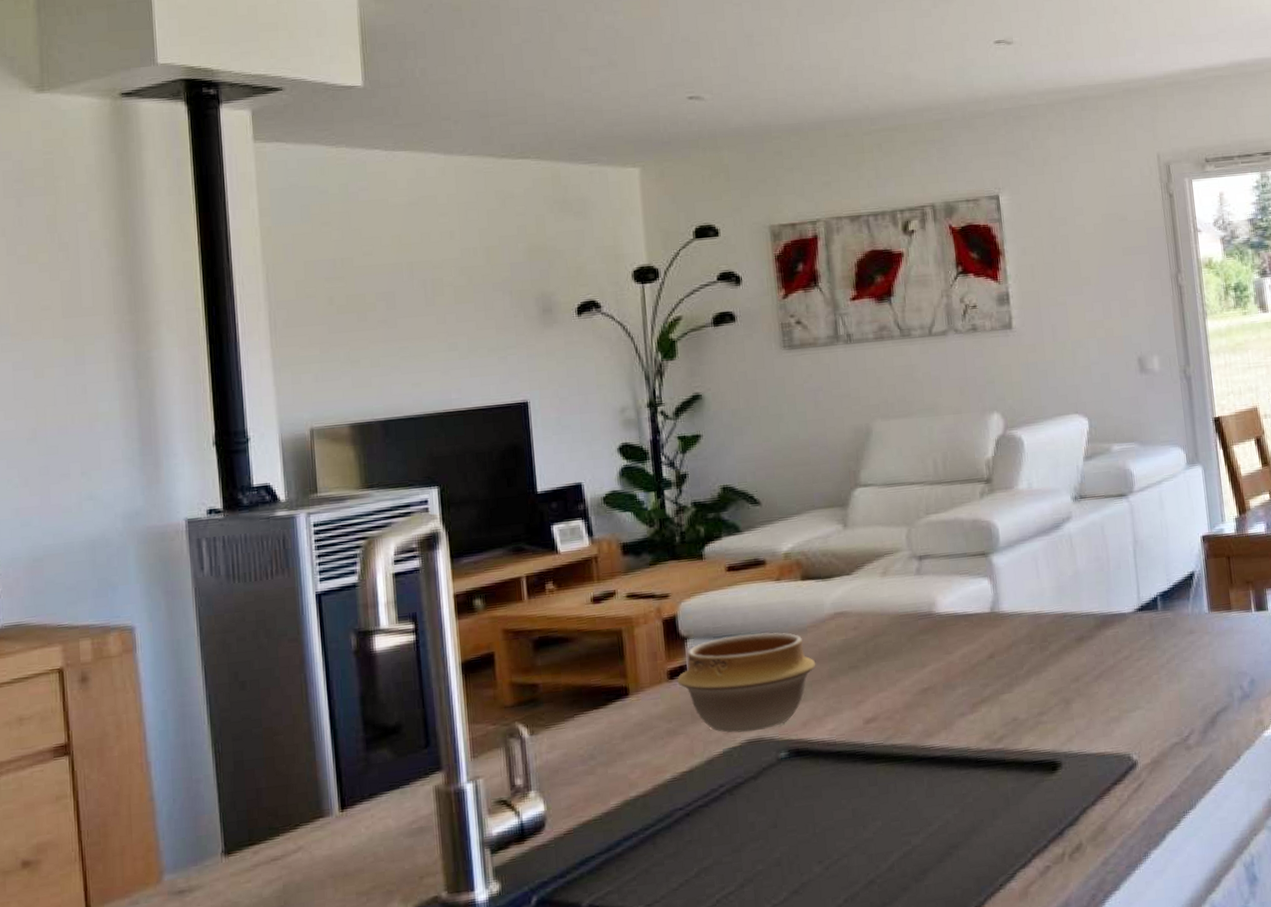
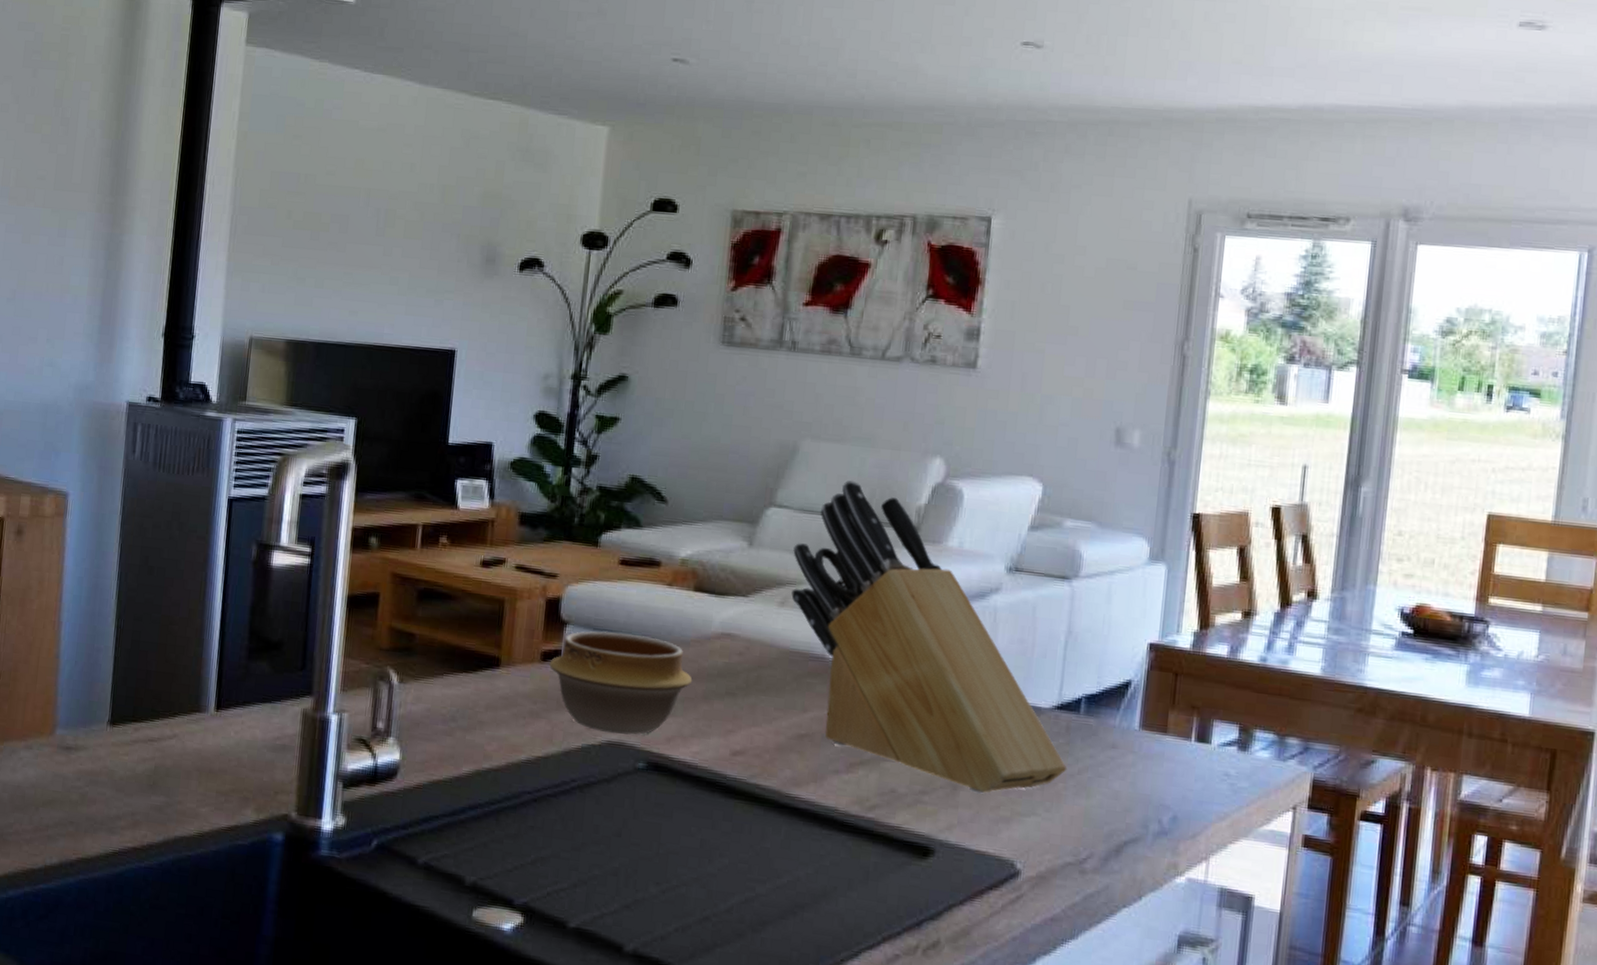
knife block: none [884,448,1158,703] -> present [791,480,1067,794]

